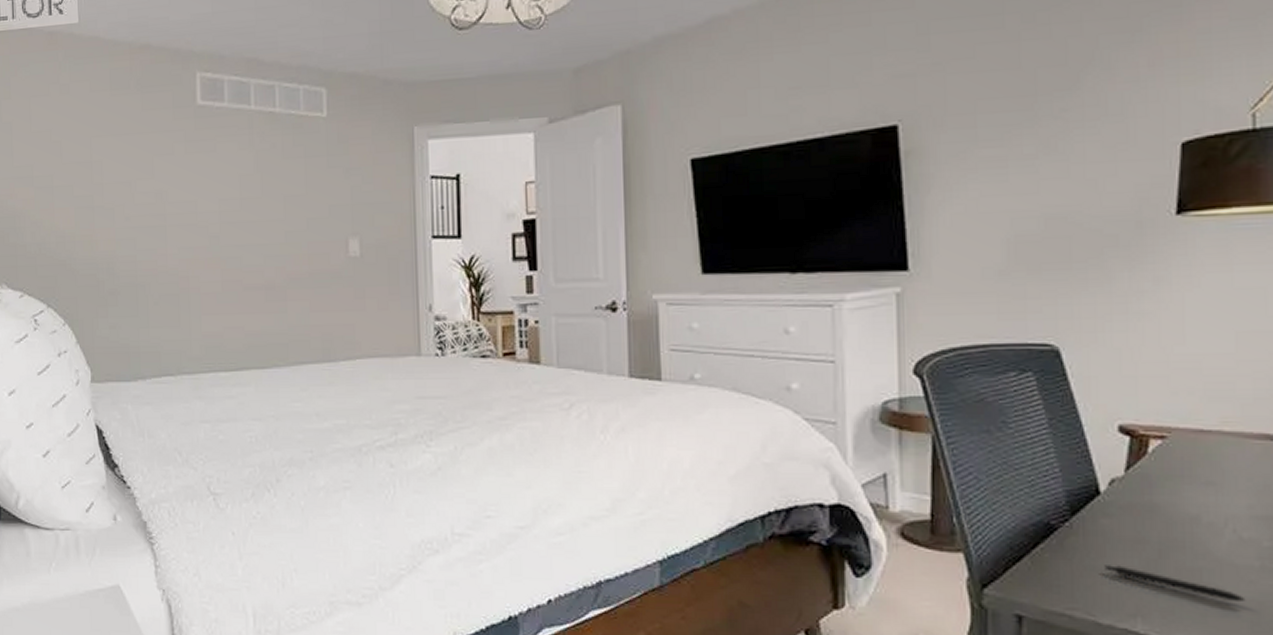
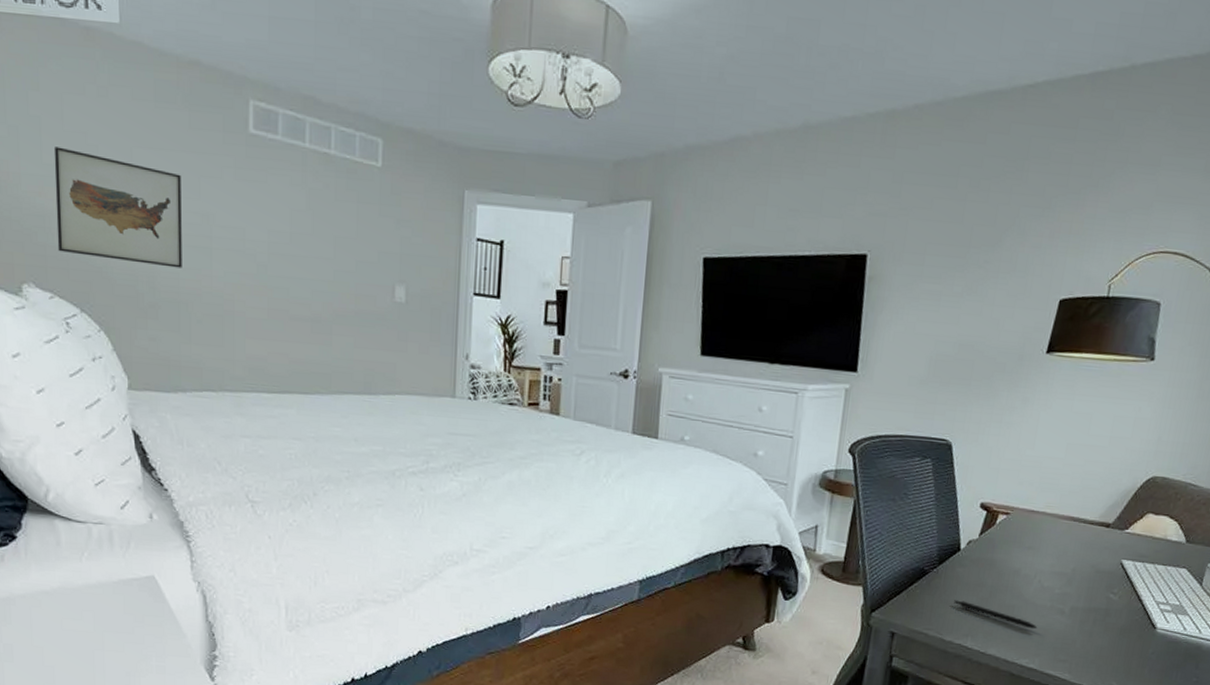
wall art: none [23,148,139,251] -> present [53,146,182,268]

